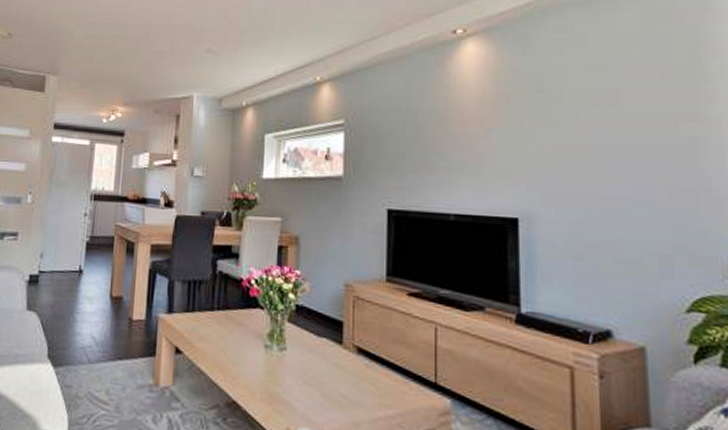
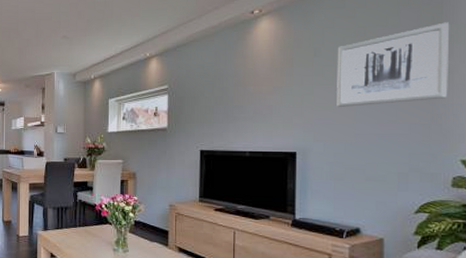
wall art: none [567,57,717,160] -> present [337,22,450,107]

